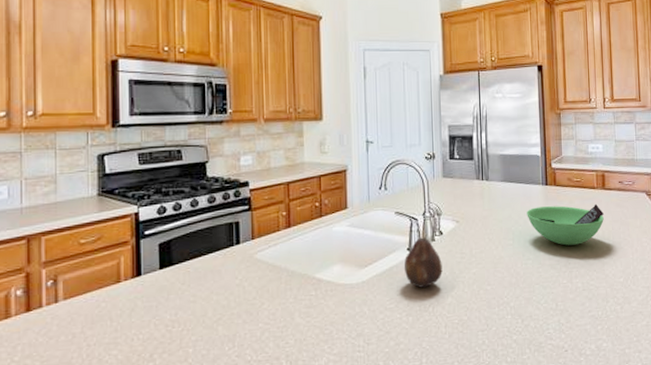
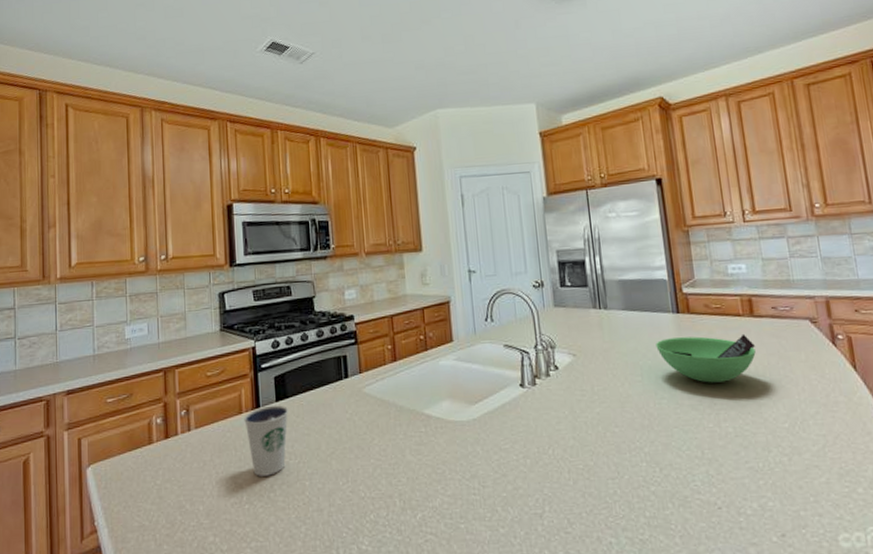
dixie cup: none [122,272,173,346] -> present [244,405,288,476]
fruit: present [404,236,442,288] -> none [517,371,561,428]

